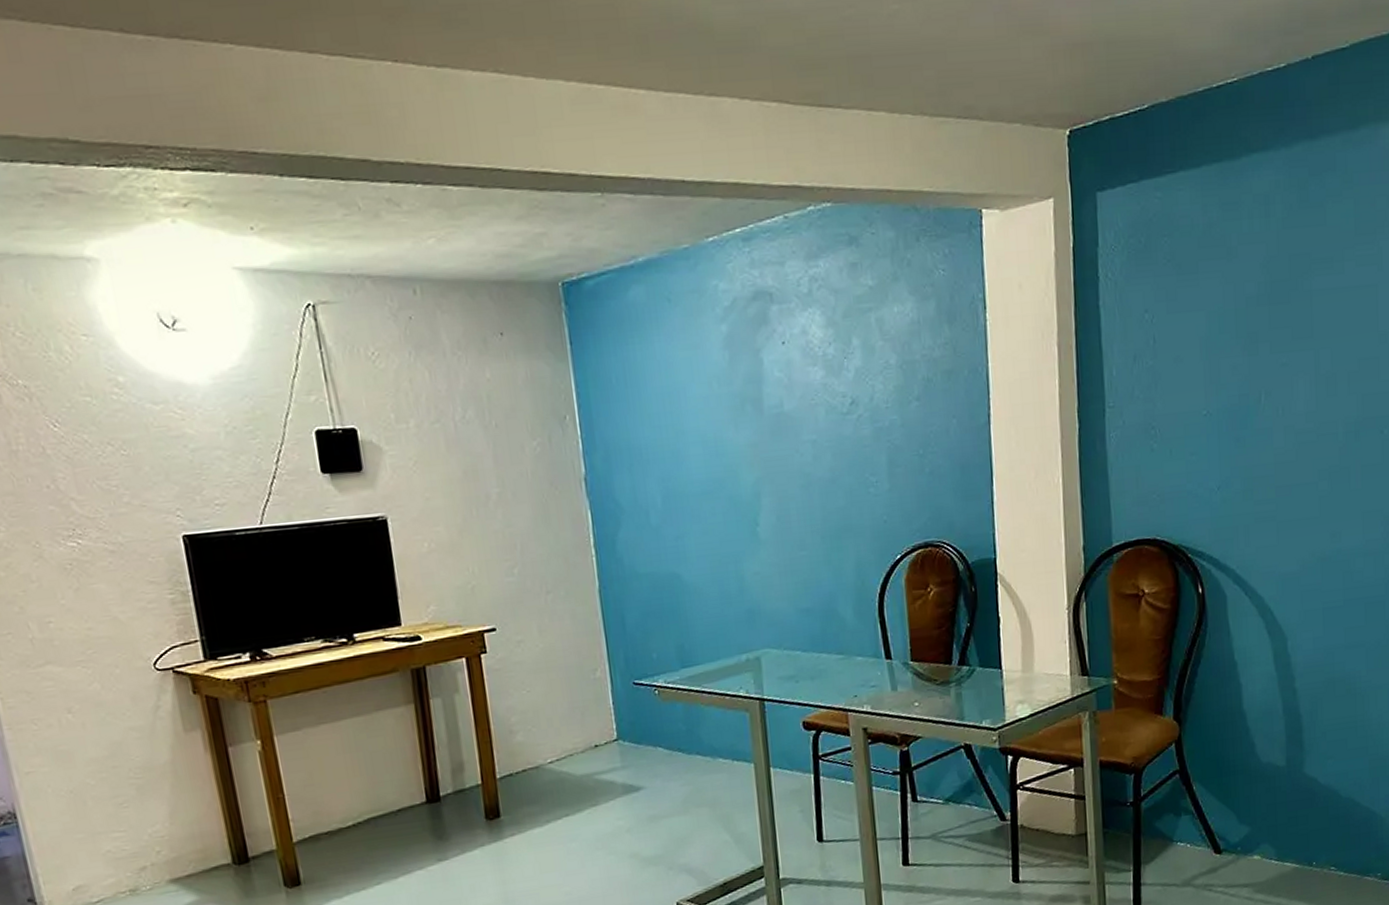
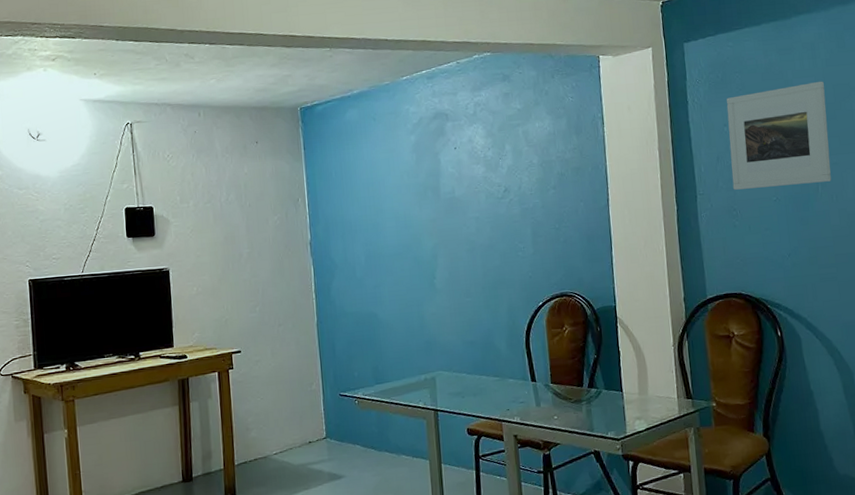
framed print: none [1149,249,1279,401] -> present [726,81,831,190]

